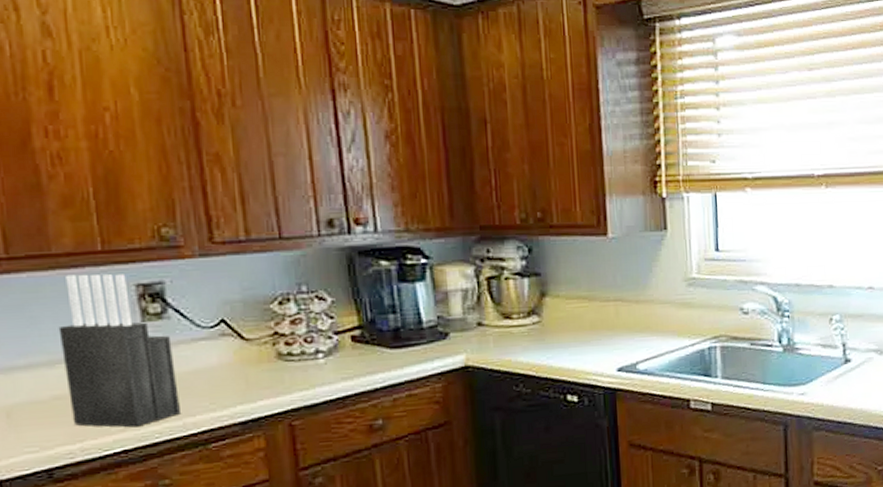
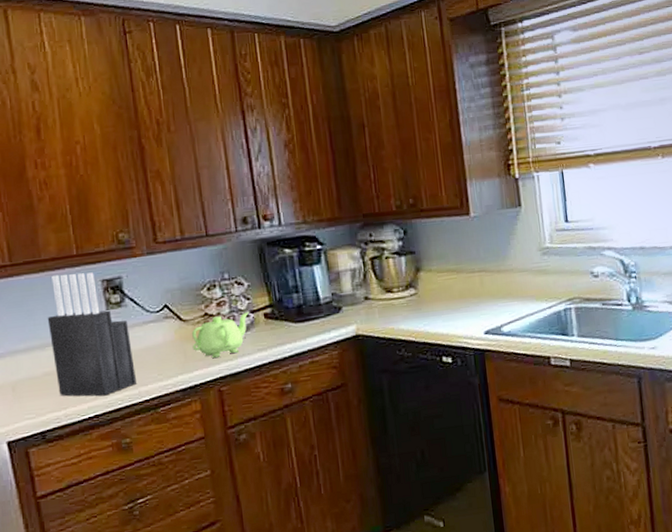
teapot: none [256,332,331,386] -> present [192,311,249,358]

